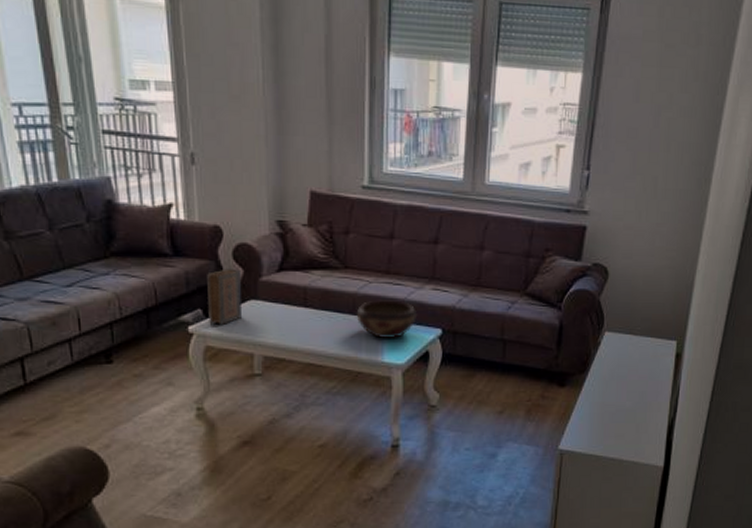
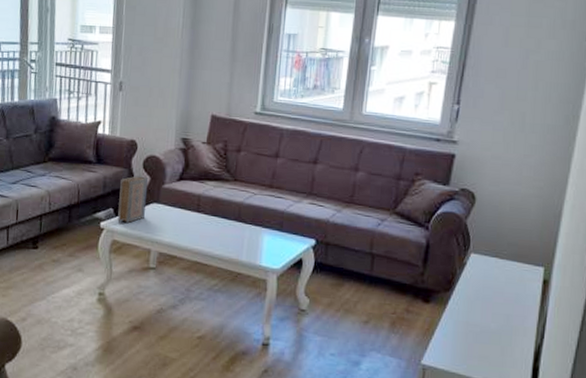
decorative bowl: present [356,300,418,339] -> none [240,209,295,246]

